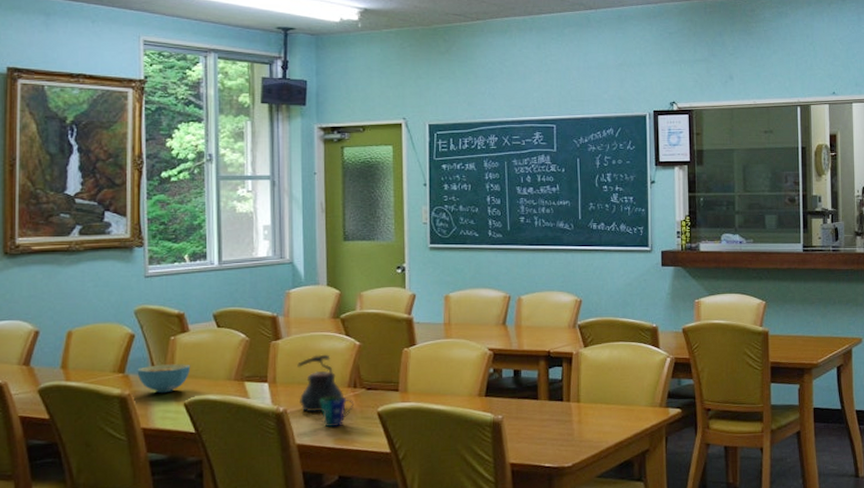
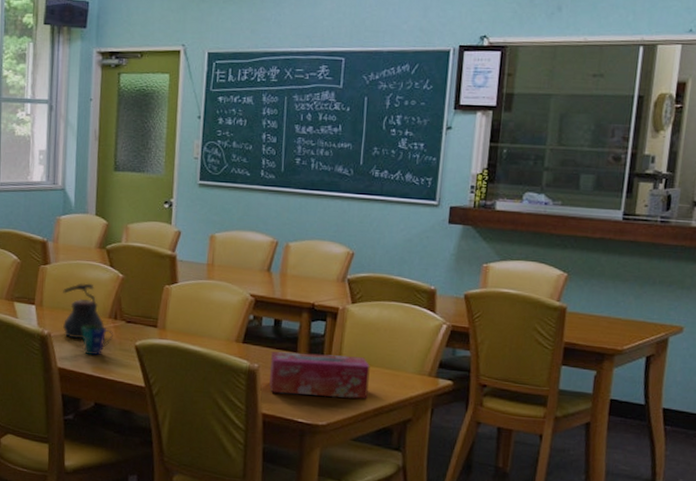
tissue box: none [513,397,607,442] -> present [269,351,370,399]

